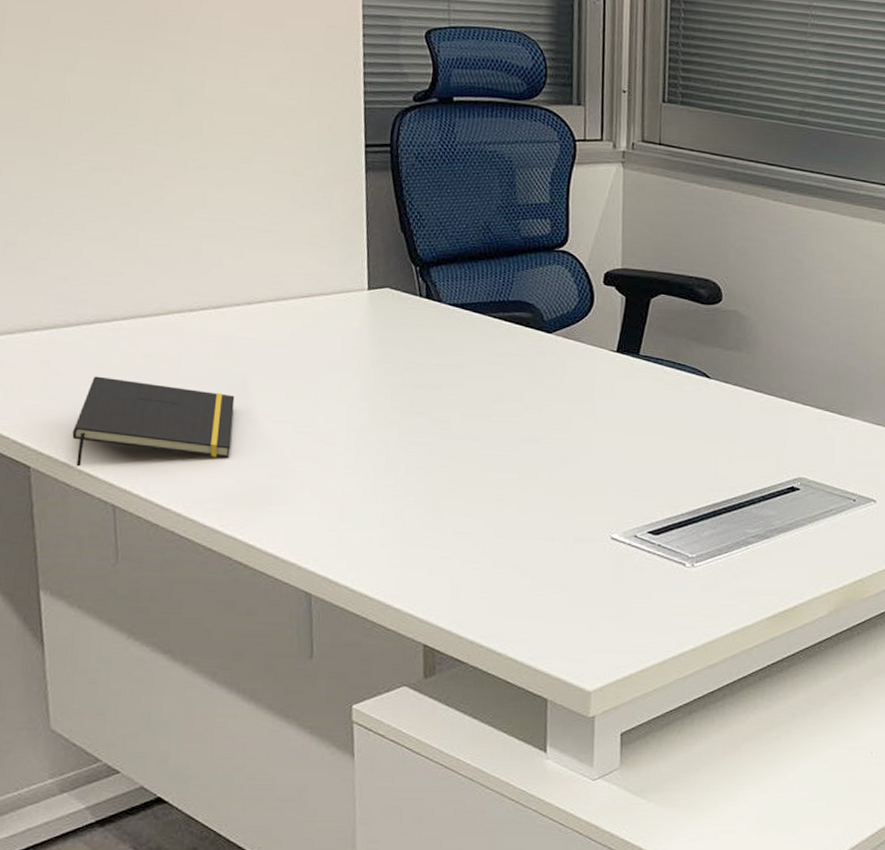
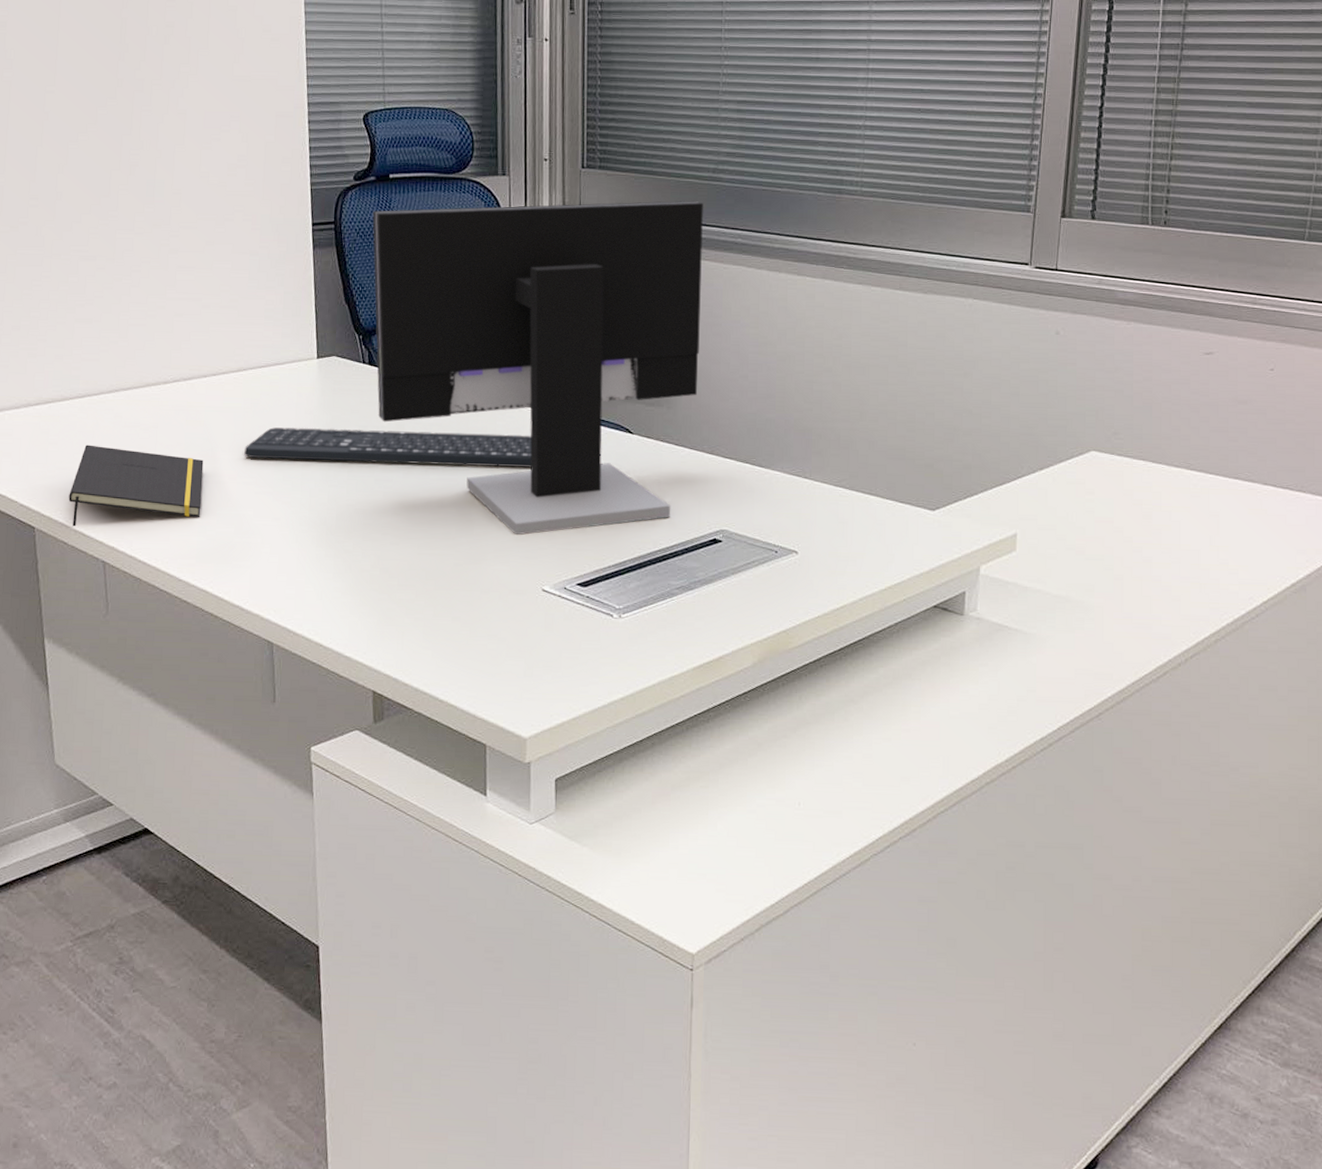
keyboard: none [282,362,603,411] -> present [244,427,532,467]
computer monitor: none [433,134,788,481] -> present [372,200,703,535]

